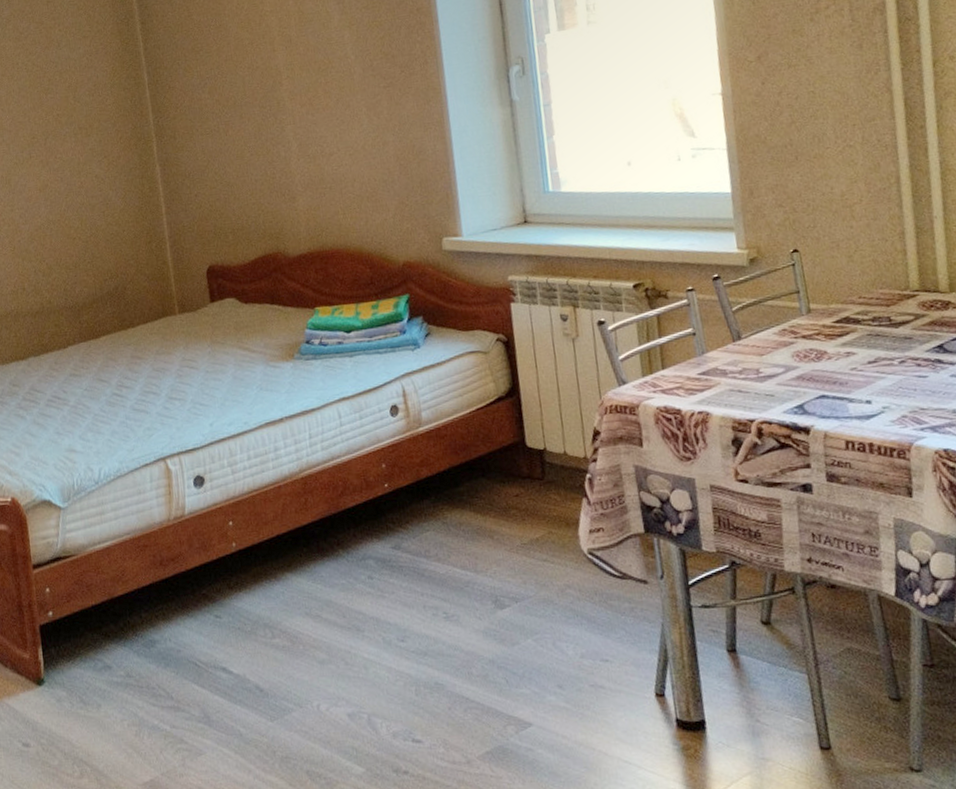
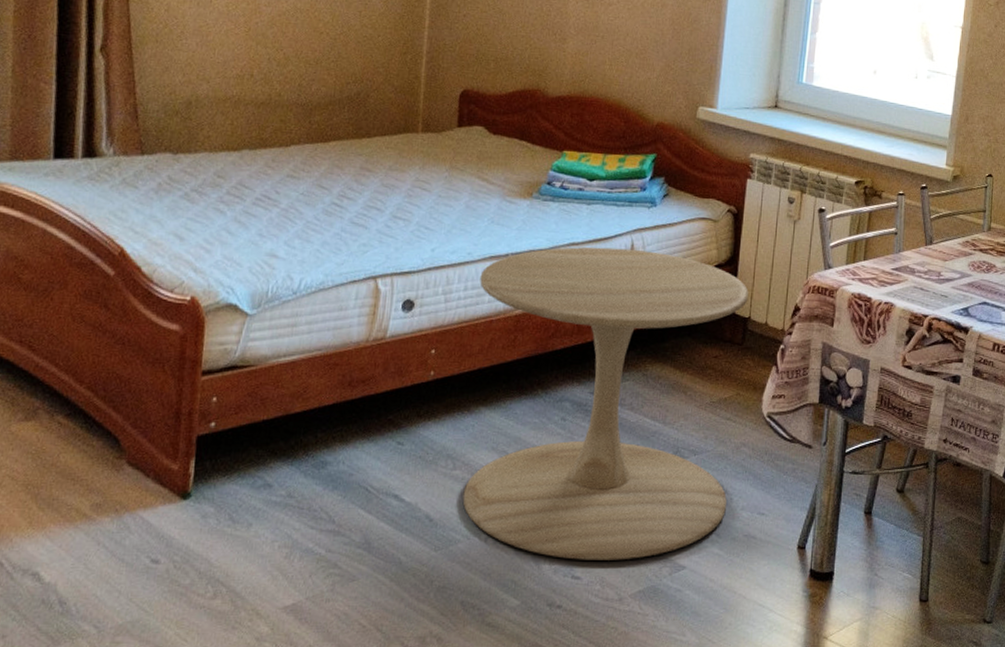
side table: none [260,394,564,723] -> present [462,247,749,560]

